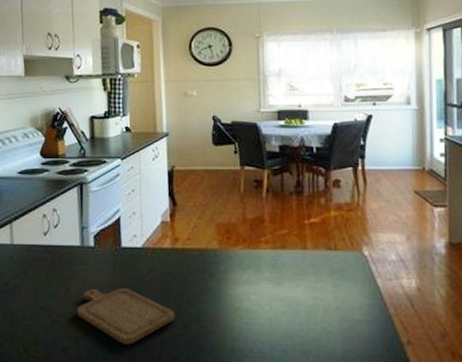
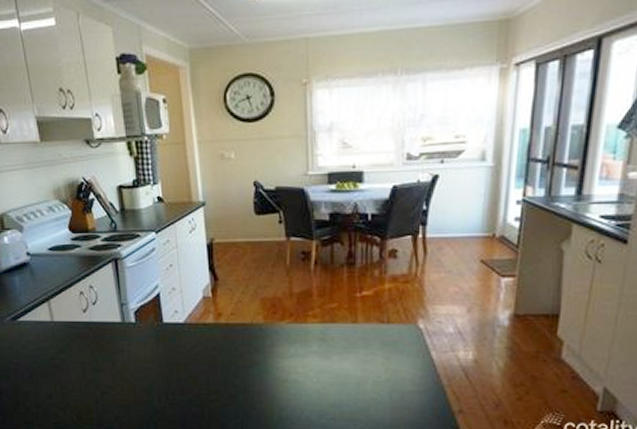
chopping board: present [77,287,175,345] -> none [125,361,222,413]

